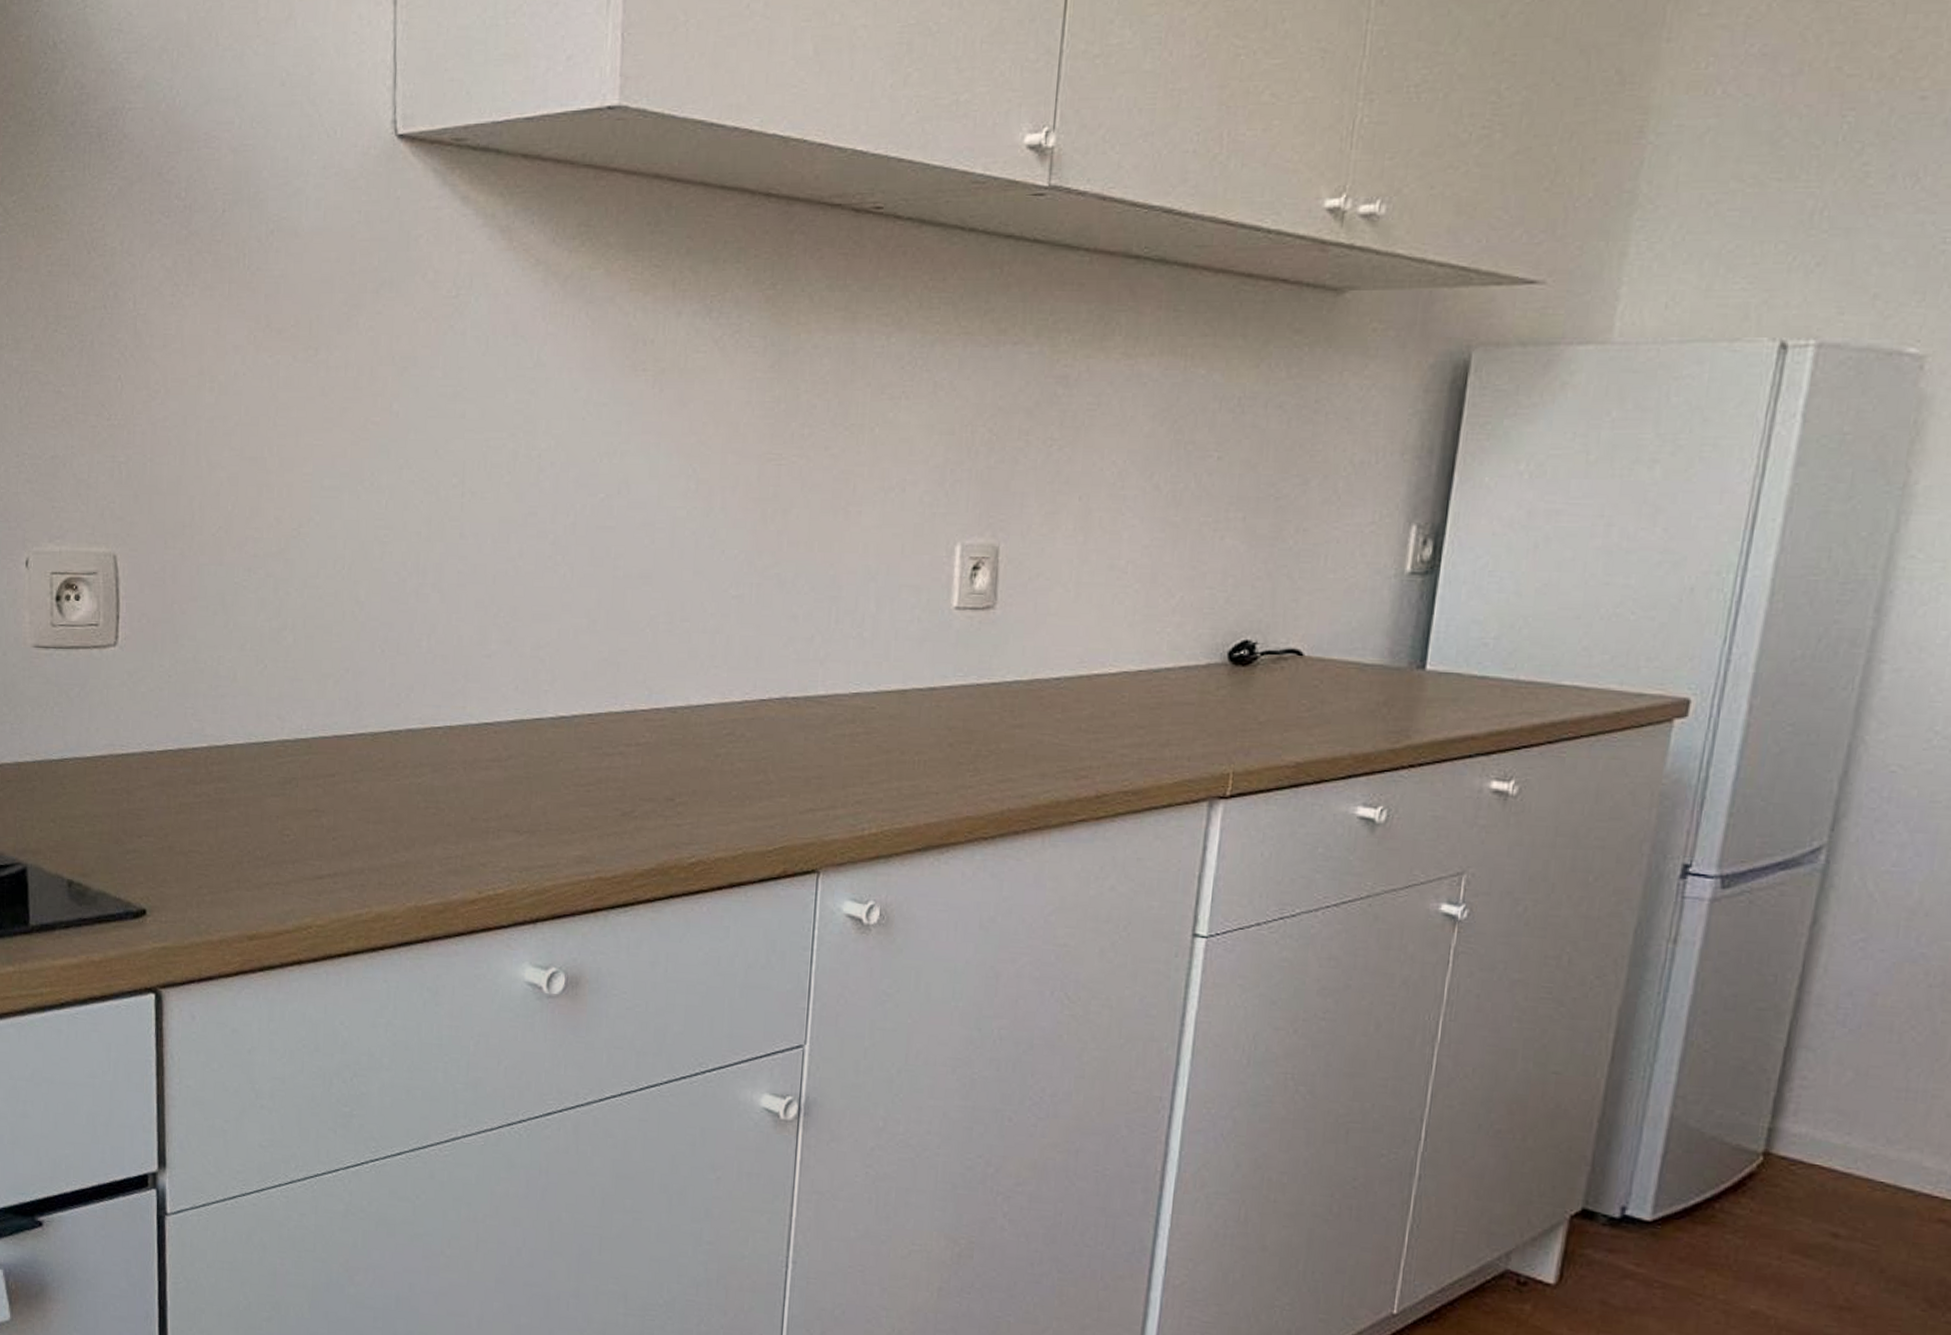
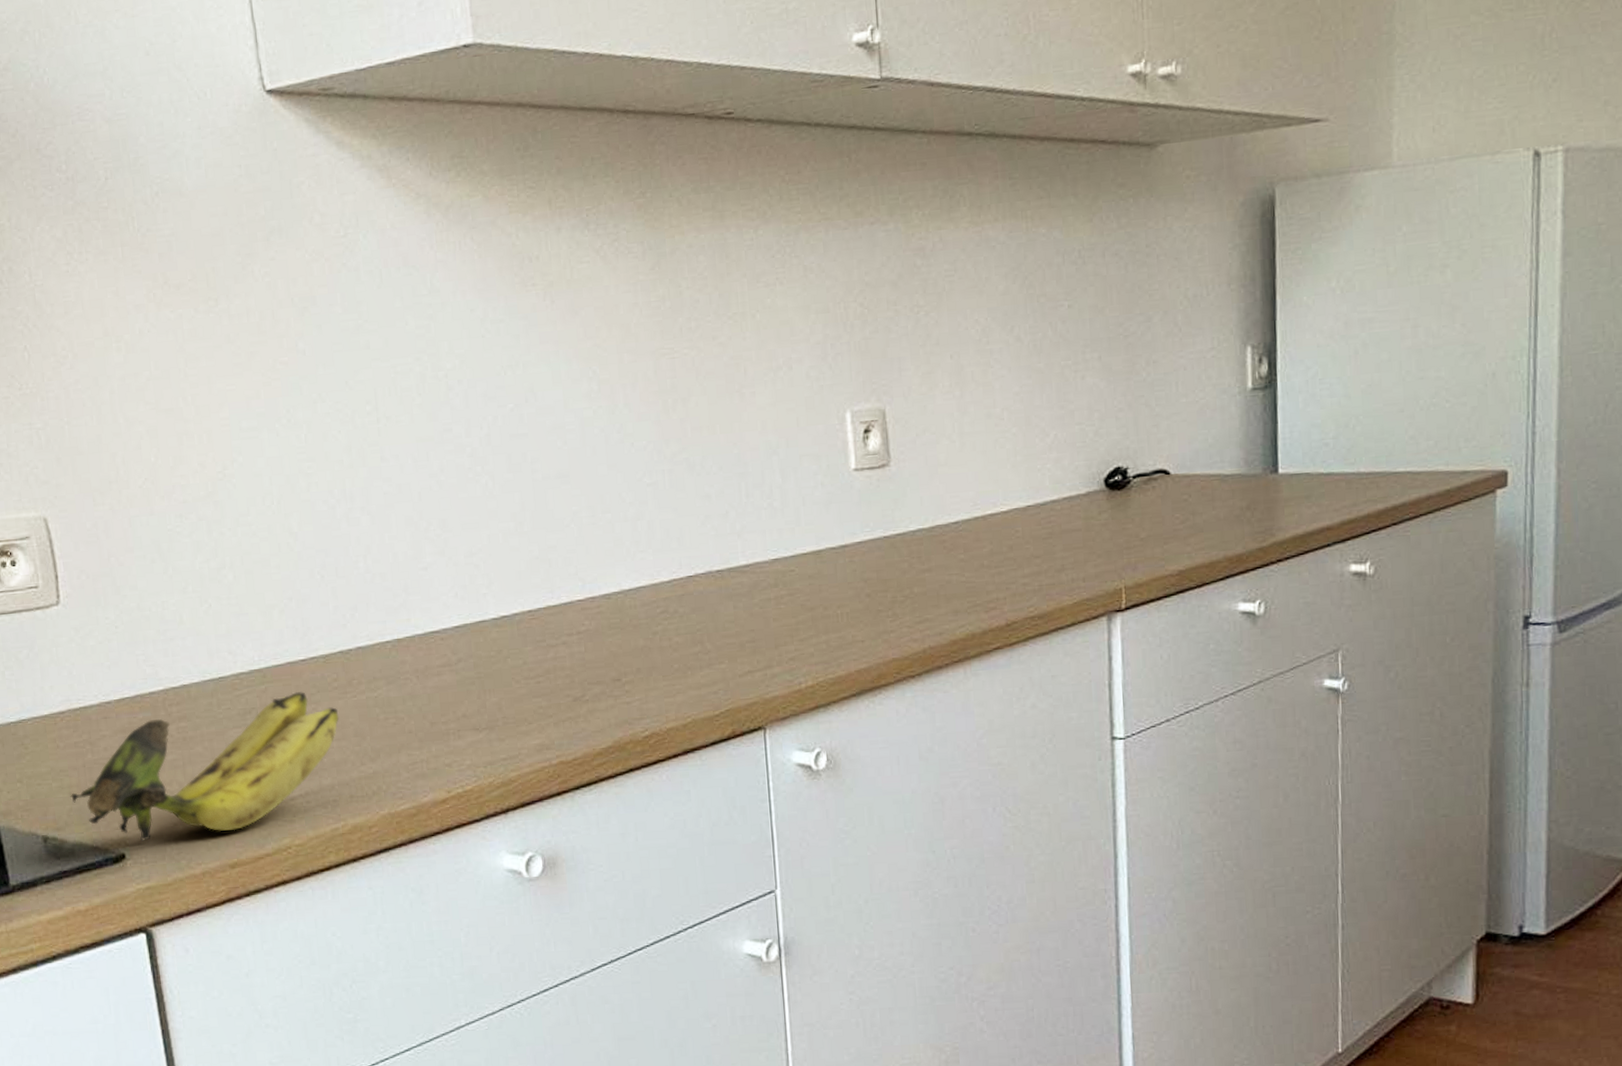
banana: none [100,767,379,901] -> present [70,692,339,841]

